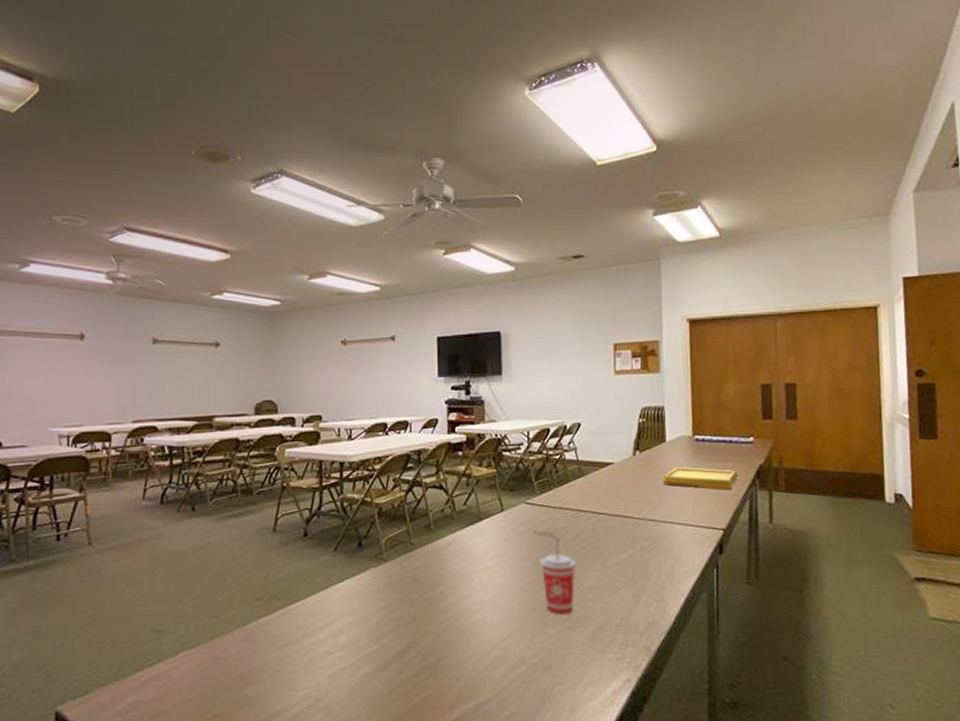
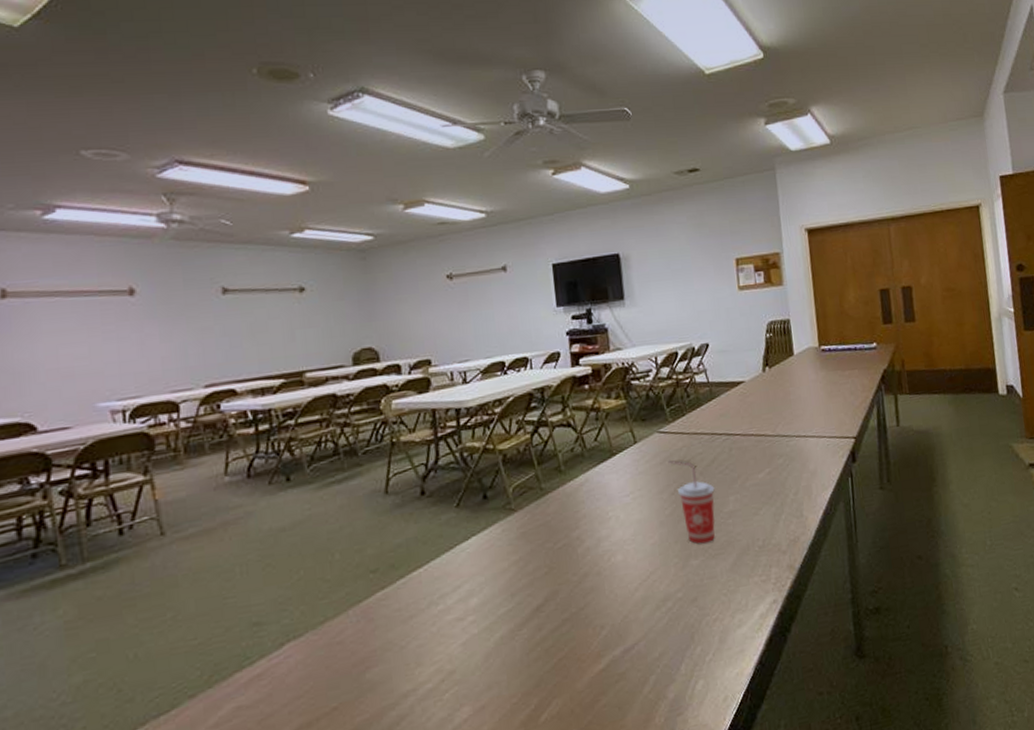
serving tray: present [662,466,739,490] -> none [793,377,866,399]

